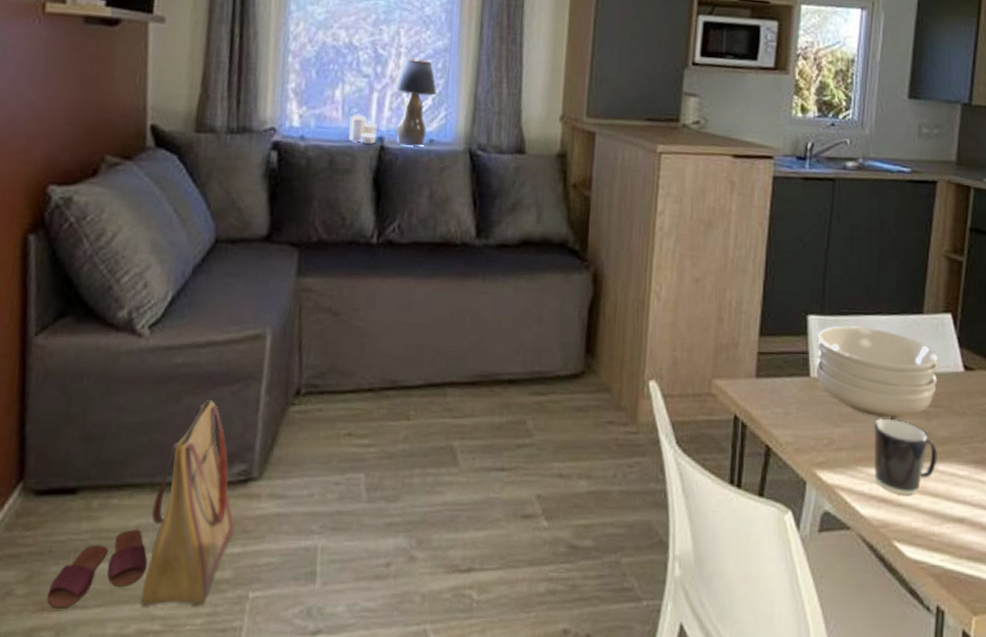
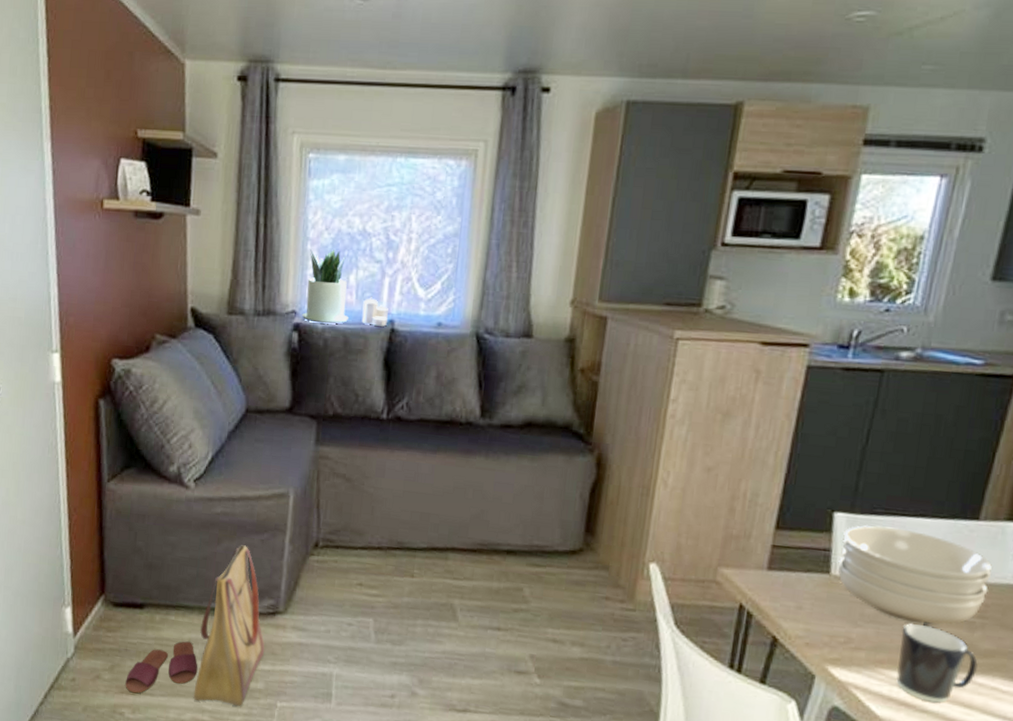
planter: none [282,62,334,142] -> present [302,249,348,324]
table lamp: present [392,56,437,146] -> none [403,242,446,329]

